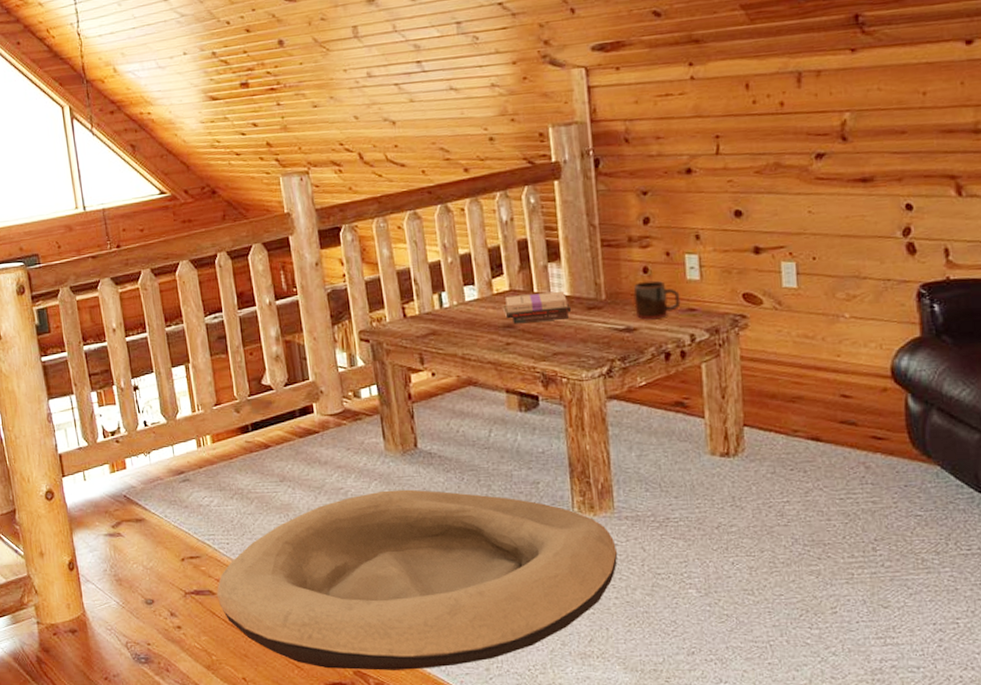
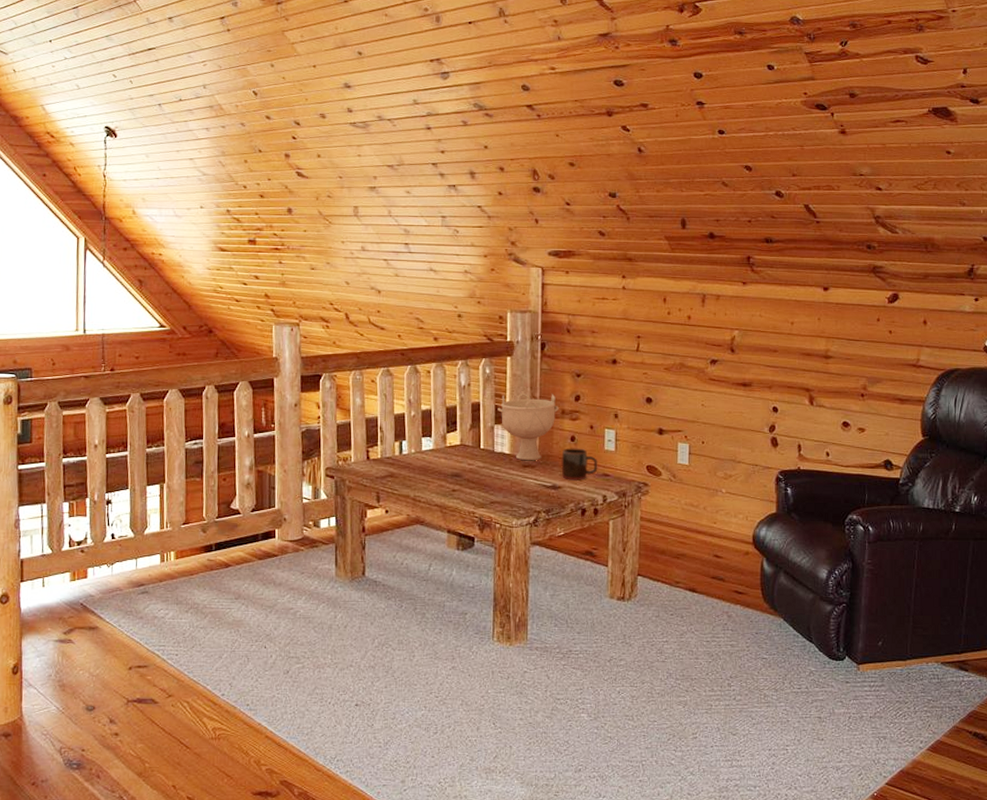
dog bed: present [216,489,617,671] -> none [158,613,525,781]
books: present [502,292,571,324] -> none [452,449,509,474]
decorative bowl: none [549,218,624,302] -> present [498,390,559,461]

